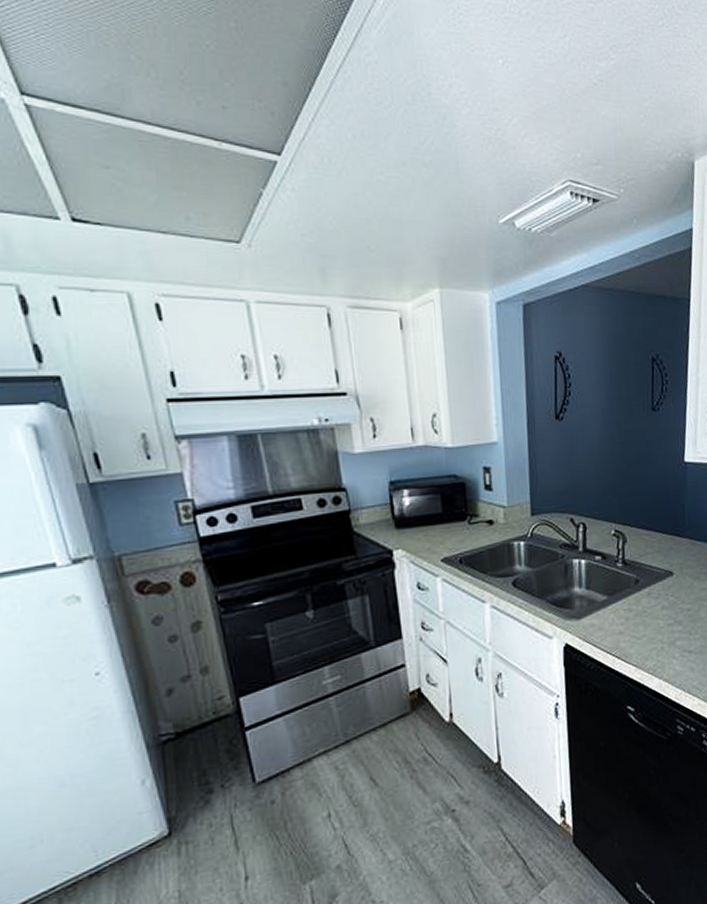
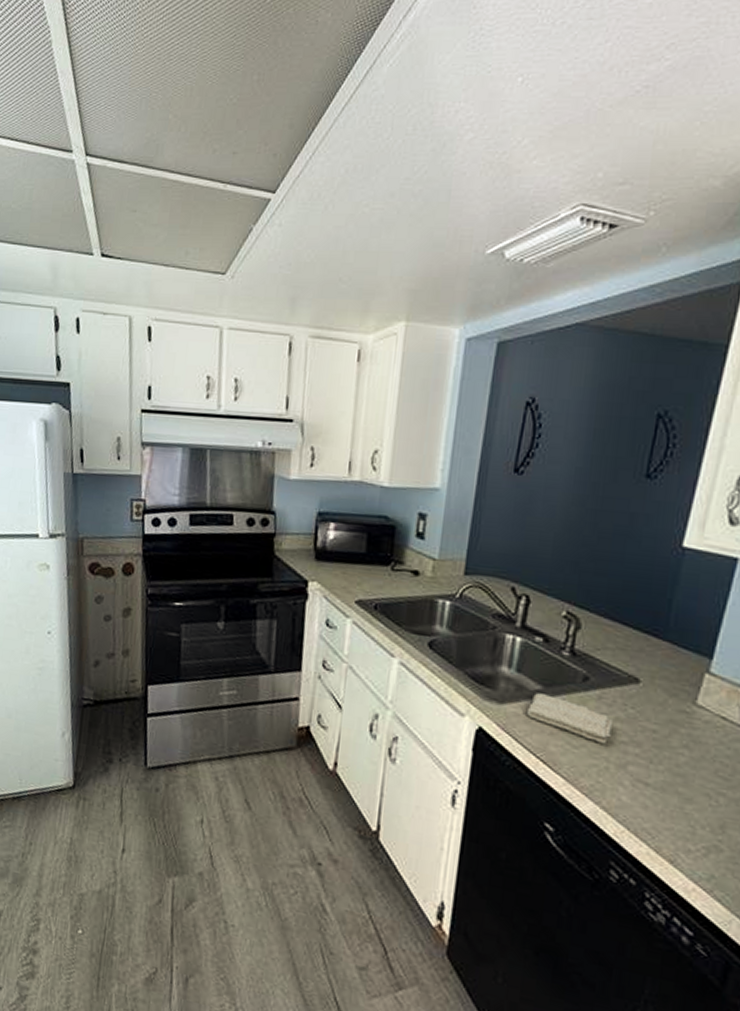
washcloth: none [599,602,661,631] -> present [526,693,612,744]

